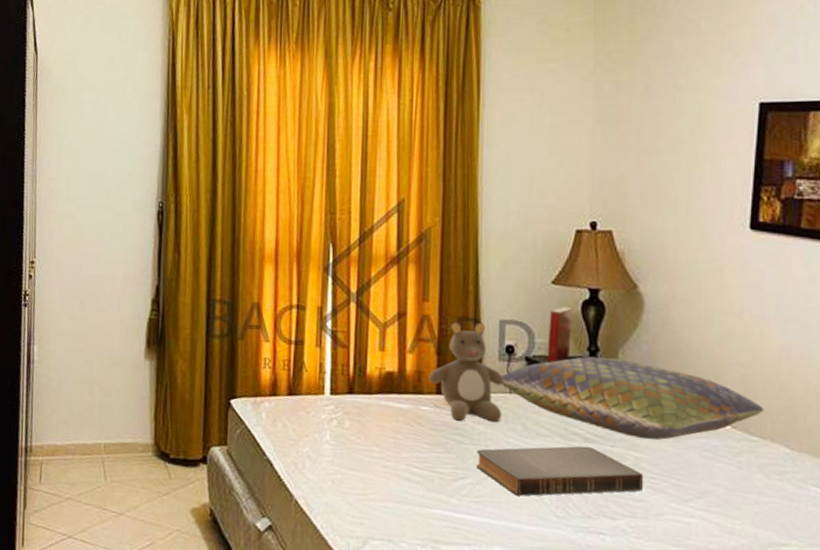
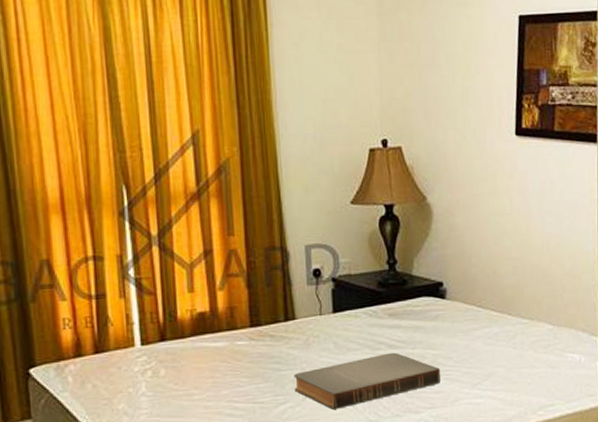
teddy bear: present [429,322,505,423] -> none [241,251,315,350]
cushion: present [502,356,765,440] -> none [311,268,532,338]
book: present [547,306,573,363] -> none [351,224,372,280]

